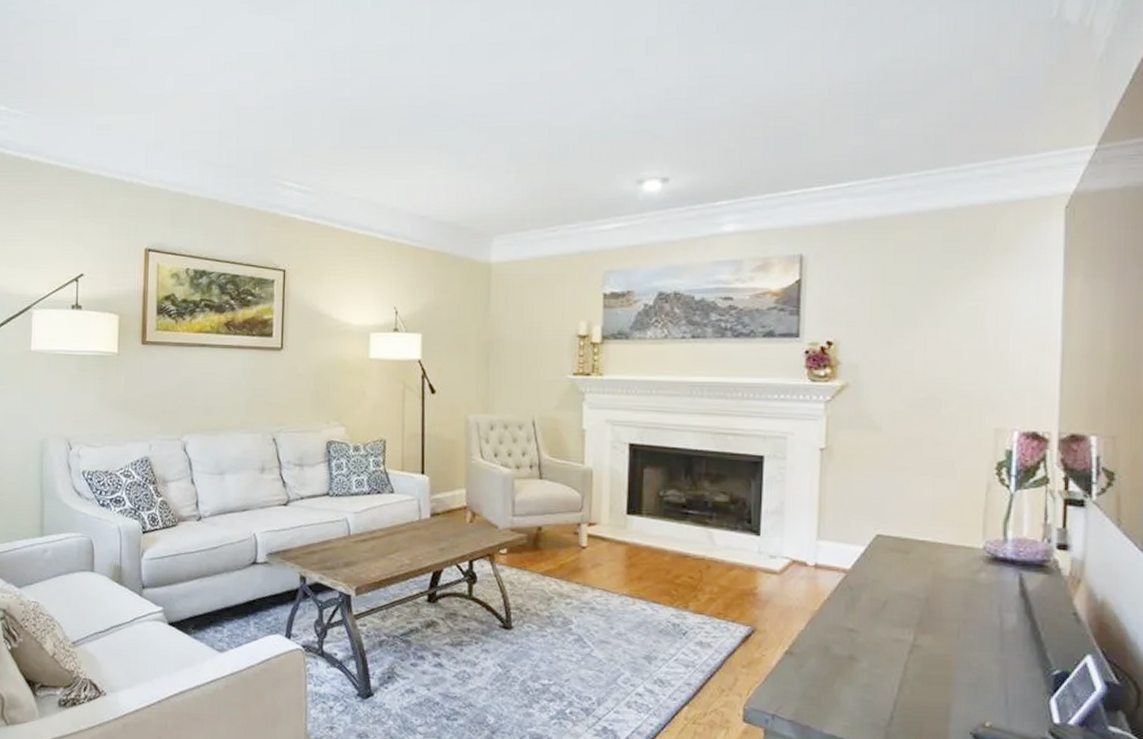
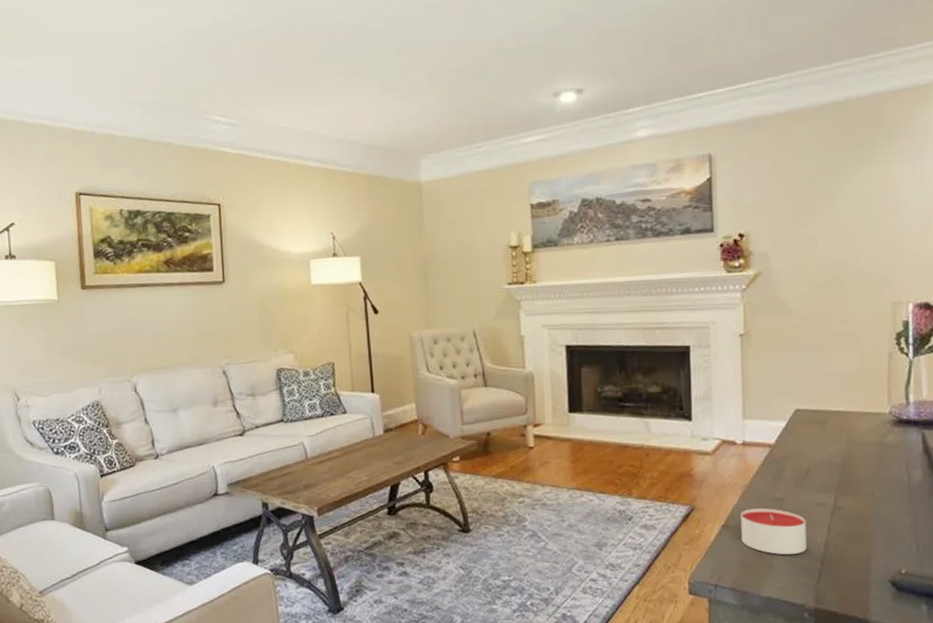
candle: none [806,637,880,692] -> present [740,508,807,555]

